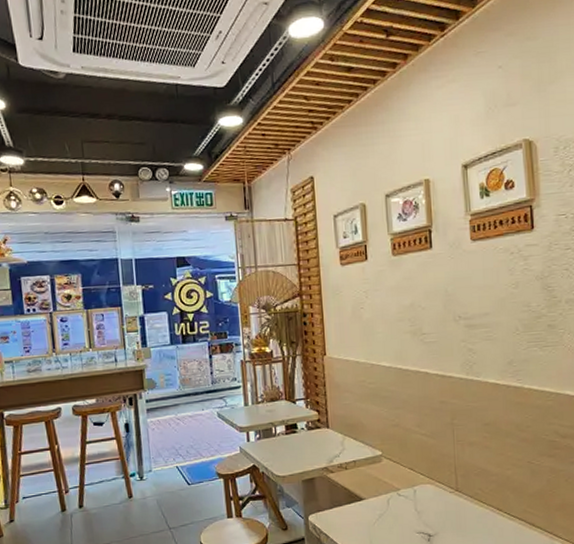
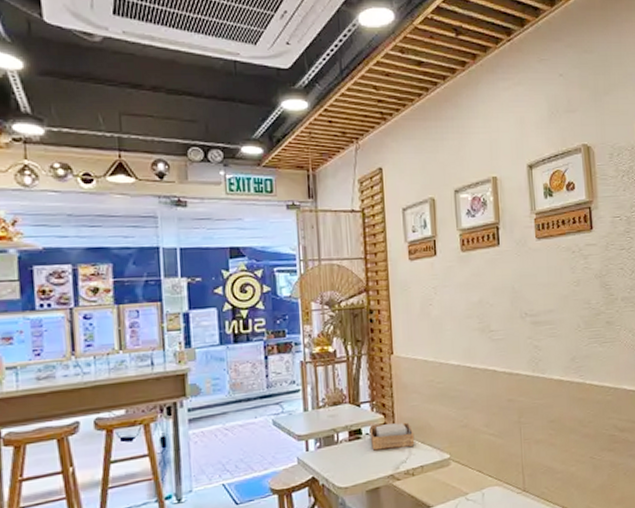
napkin holder: none [304,419,348,444] -> present [369,422,415,451]

